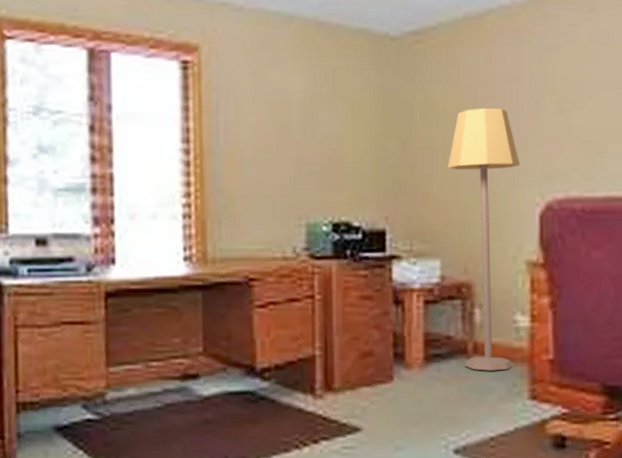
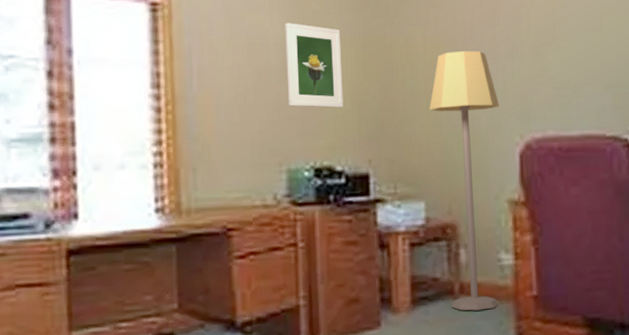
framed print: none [307,80,362,164] -> present [285,23,344,108]

